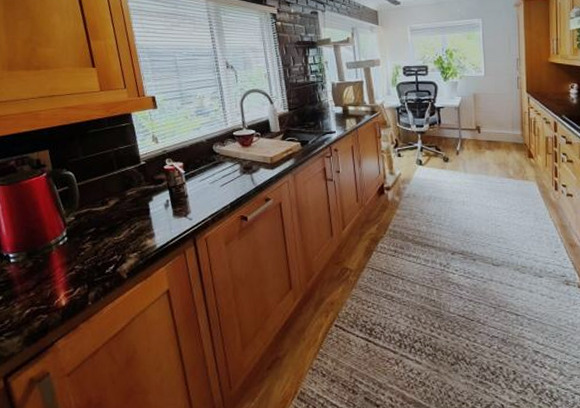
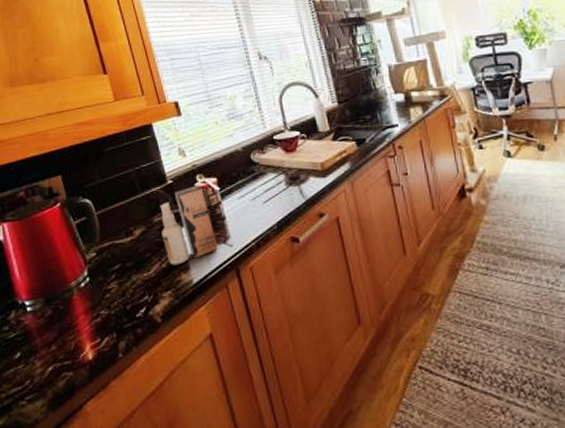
spray bottle: none [132,167,179,232] -> present [160,185,218,266]

